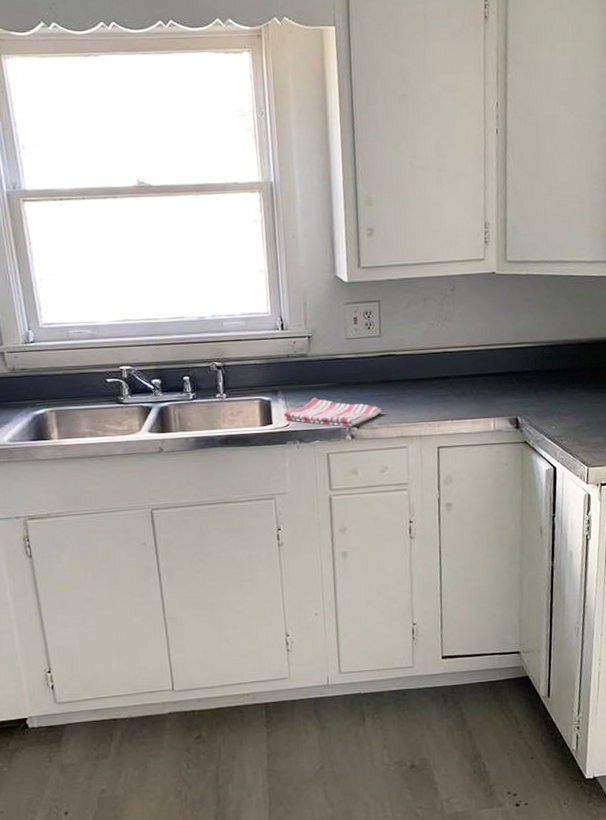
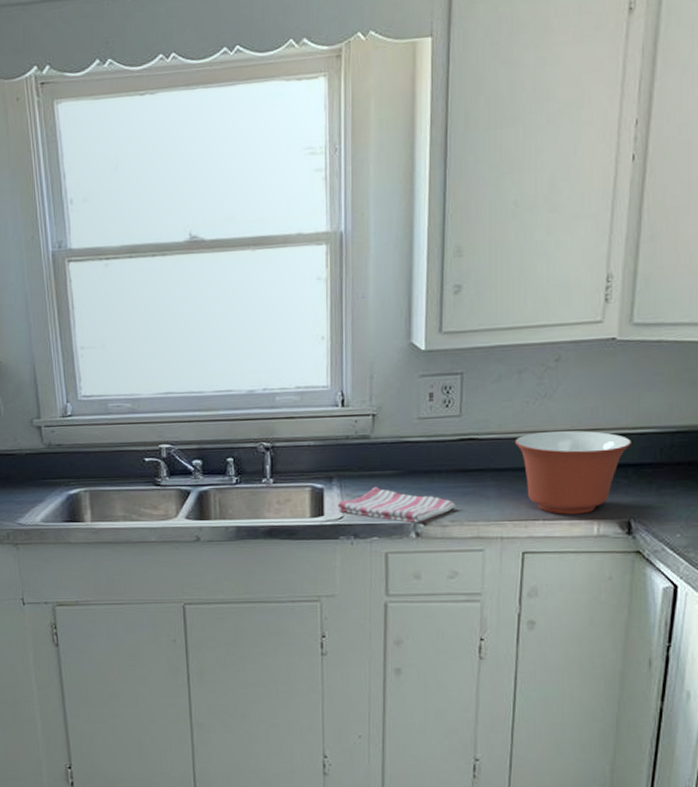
mixing bowl: none [425,346,513,415] -> present [515,430,631,514]

